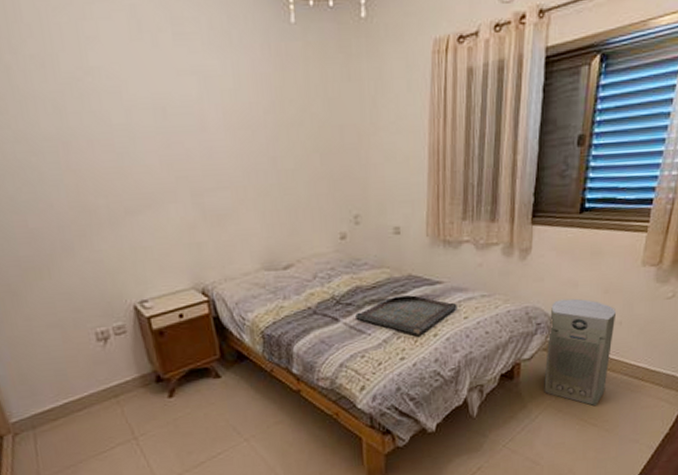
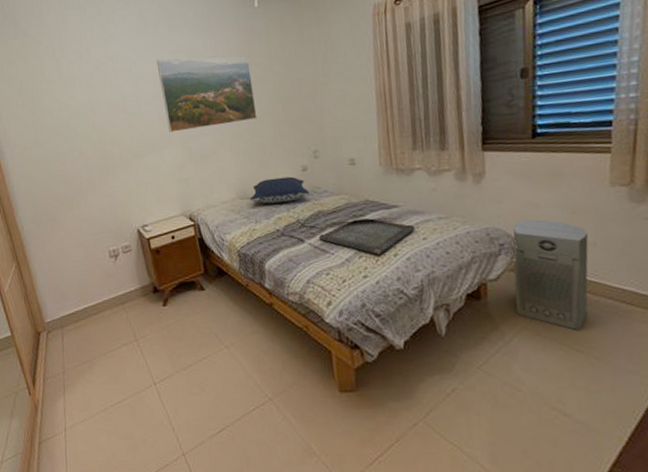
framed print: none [156,81,290,183] -> present [156,55,258,133]
pillow: none [277,245,348,277] -> present [249,176,310,204]

